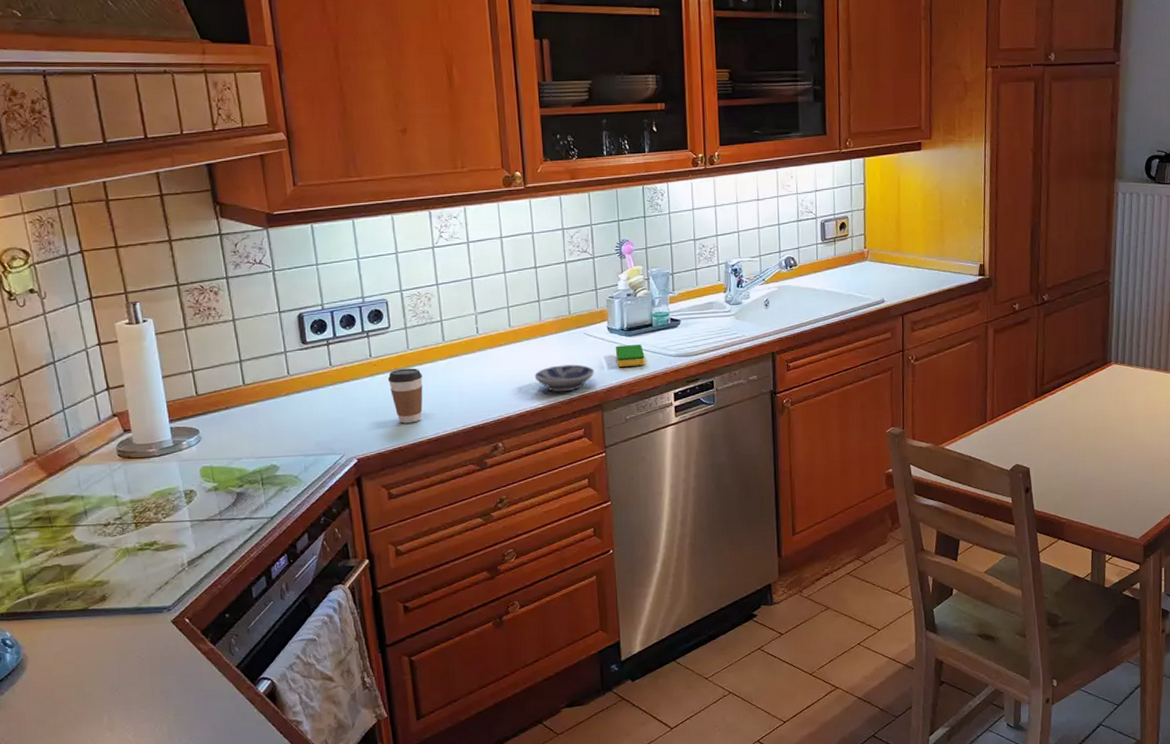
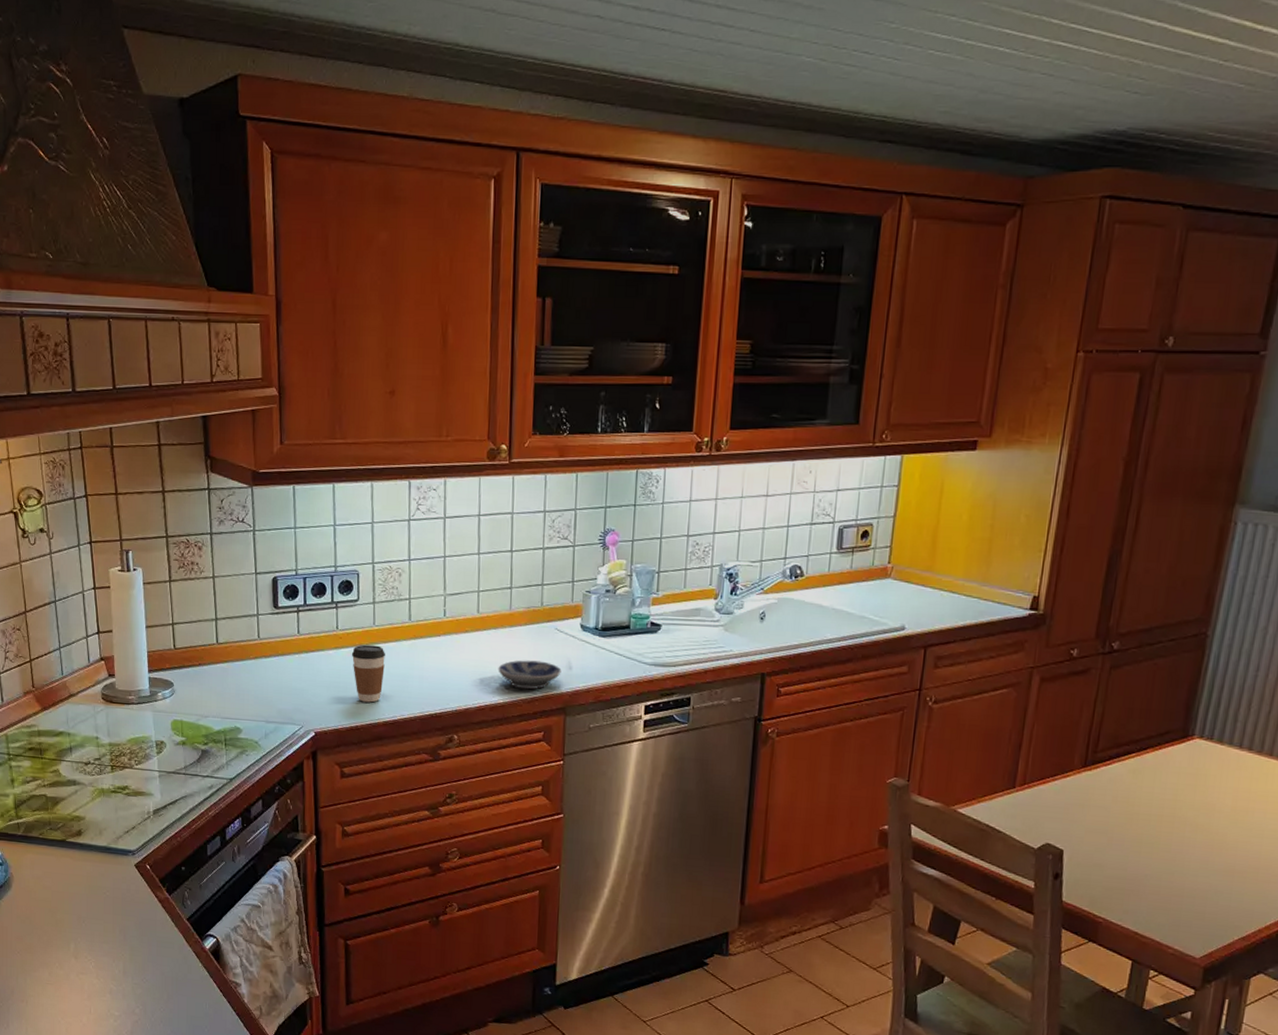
dish sponge: present [615,345,645,367] -> none [586,646,618,671]

